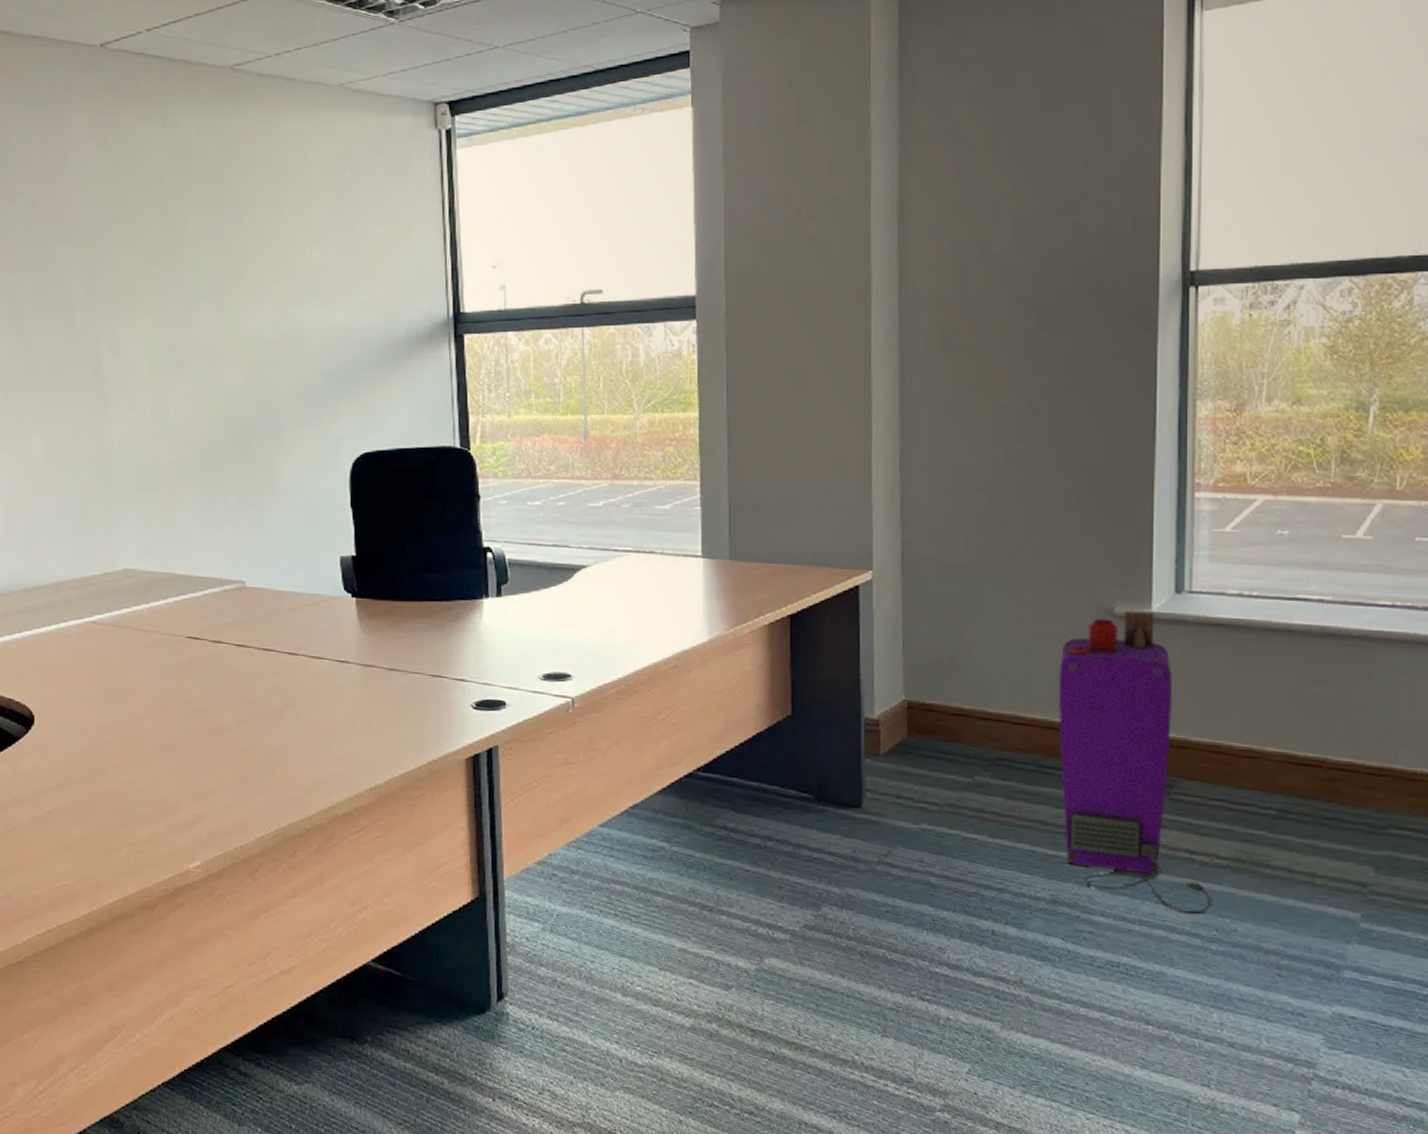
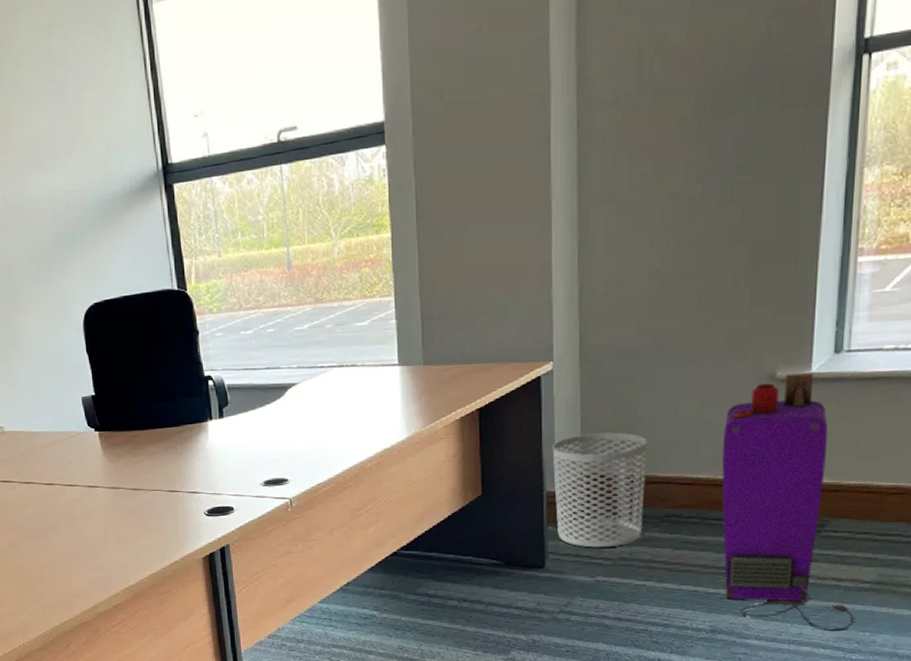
waste bin: none [871,655,976,790] -> present [552,432,647,548]

